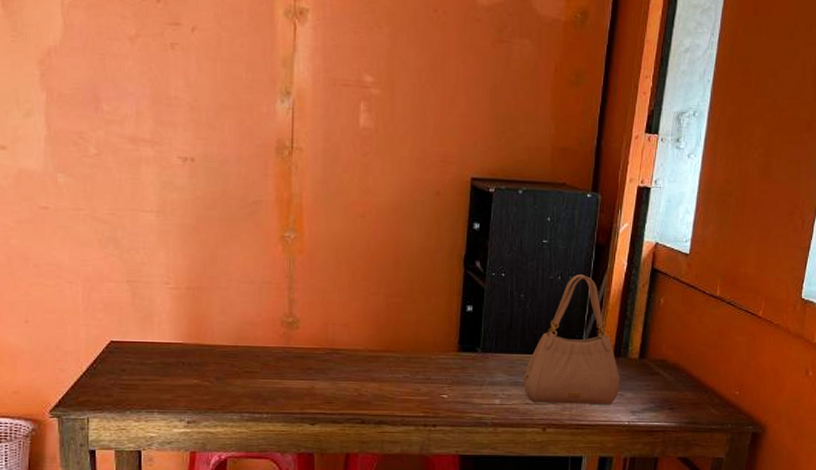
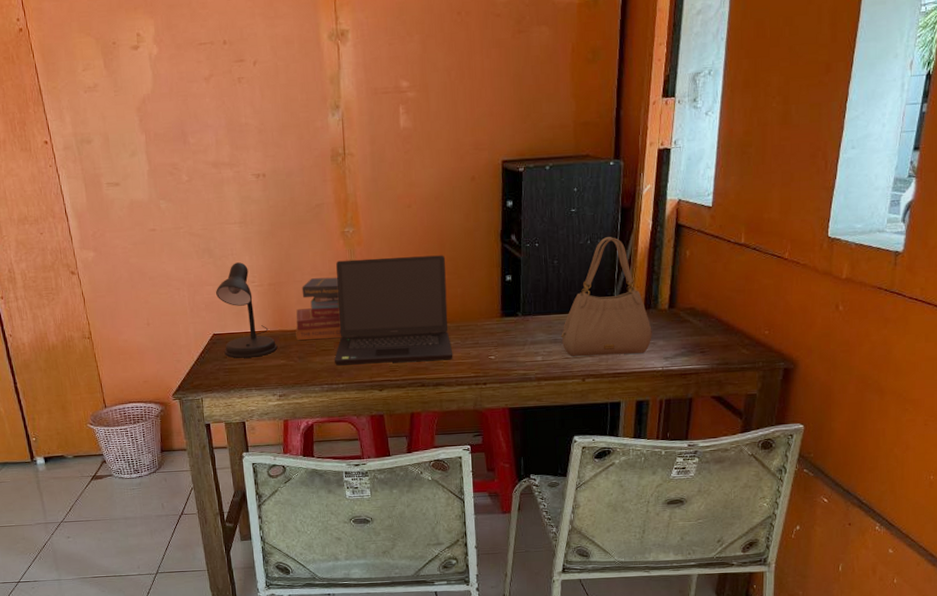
desk lamp: none [119,258,191,374] -> present [216,262,278,358]
books: none [215,286,273,359] -> present [295,277,342,341]
laptop: none [260,269,401,395] -> present [335,255,453,366]

